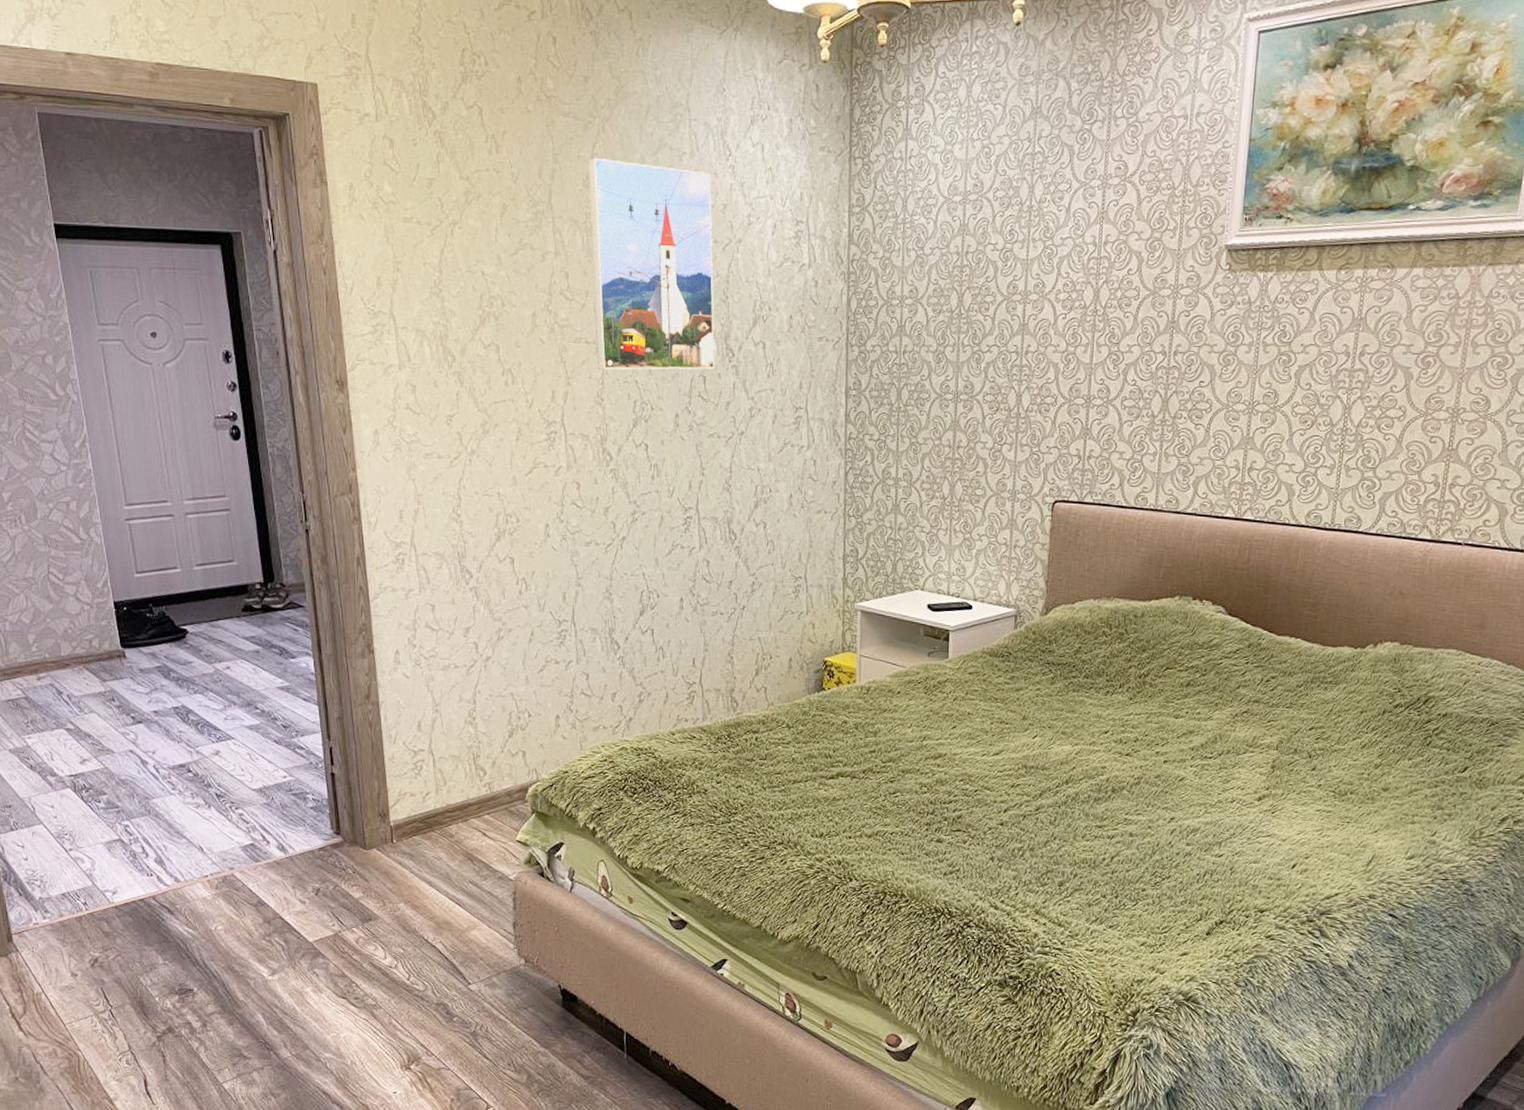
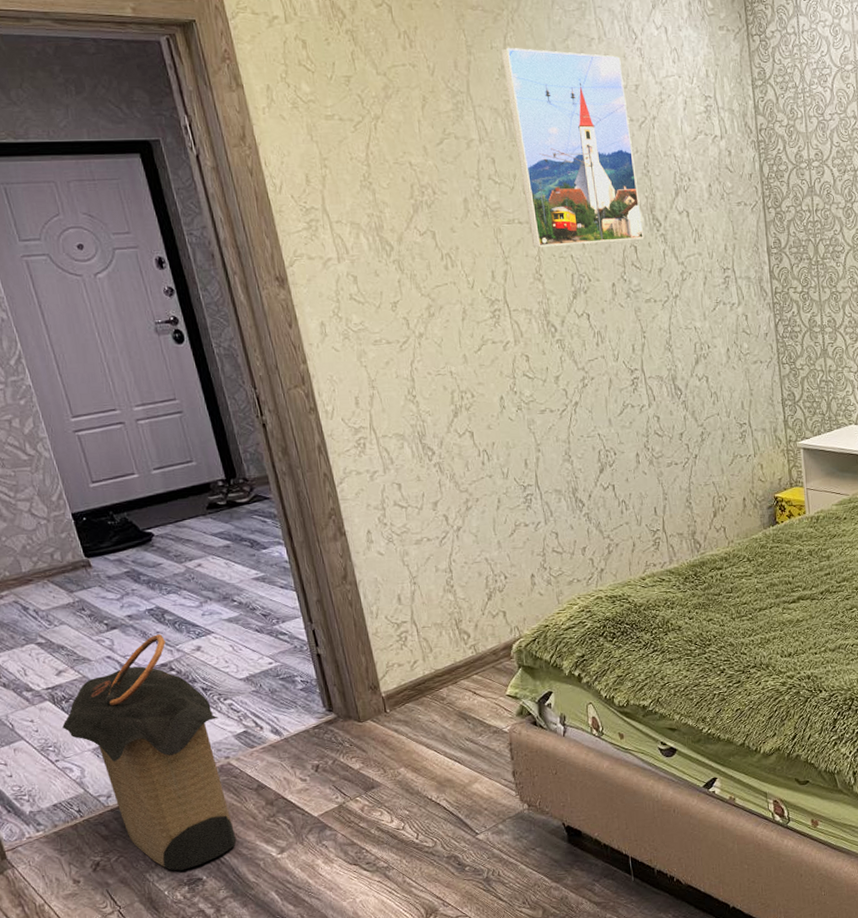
laundry hamper: none [80,733,231,979] -> present [62,634,237,871]

